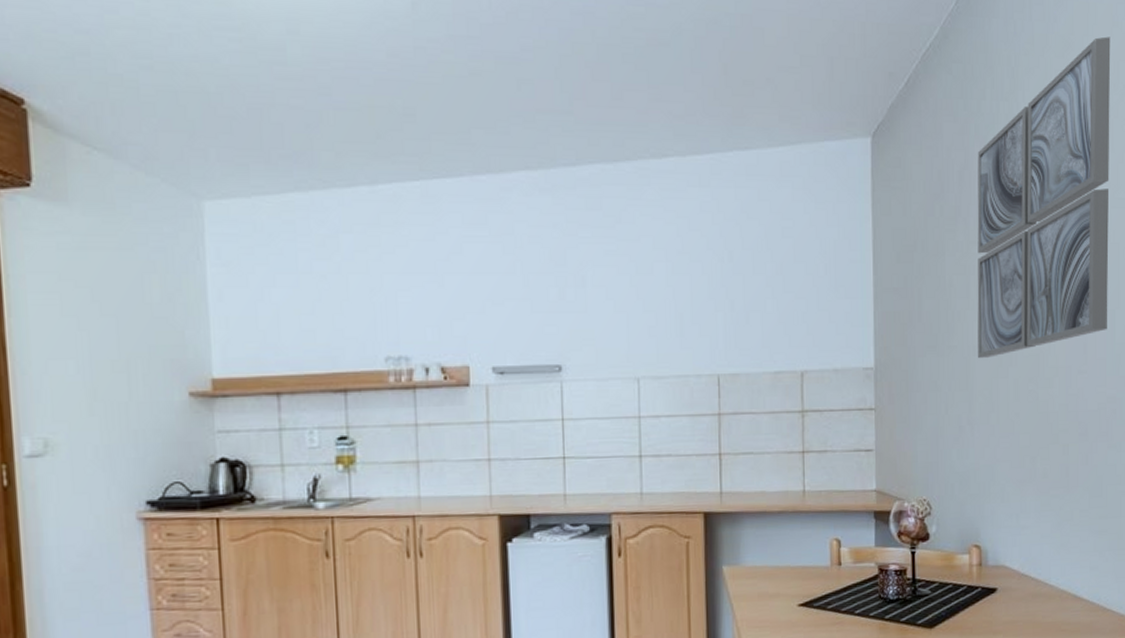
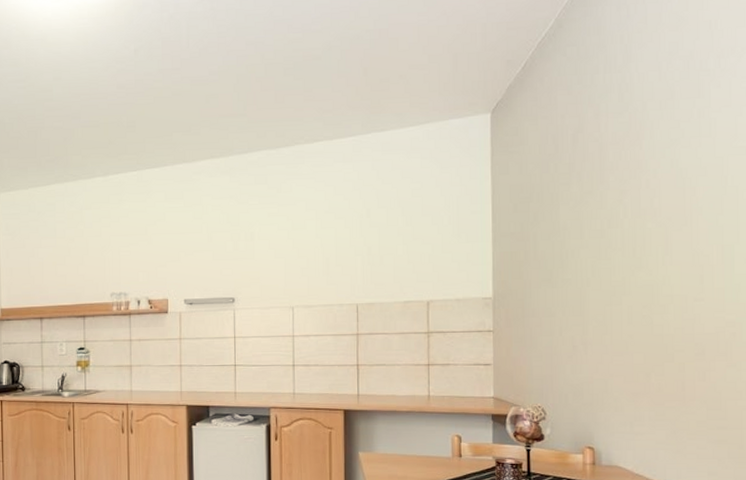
wall art: present [977,36,1111,358] -> none [590,8,728,288]

